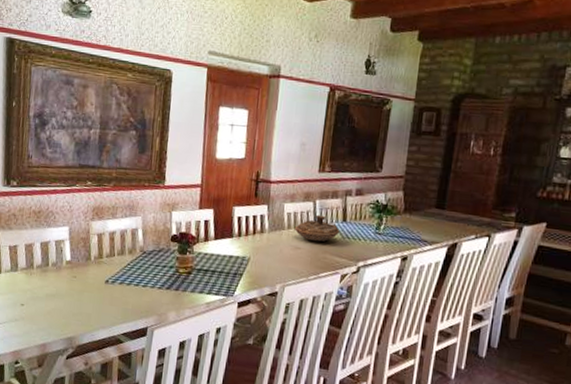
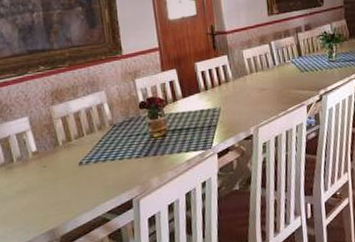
decorative bowl: present [294,214,340,242] -> none [256,54,298,81]

